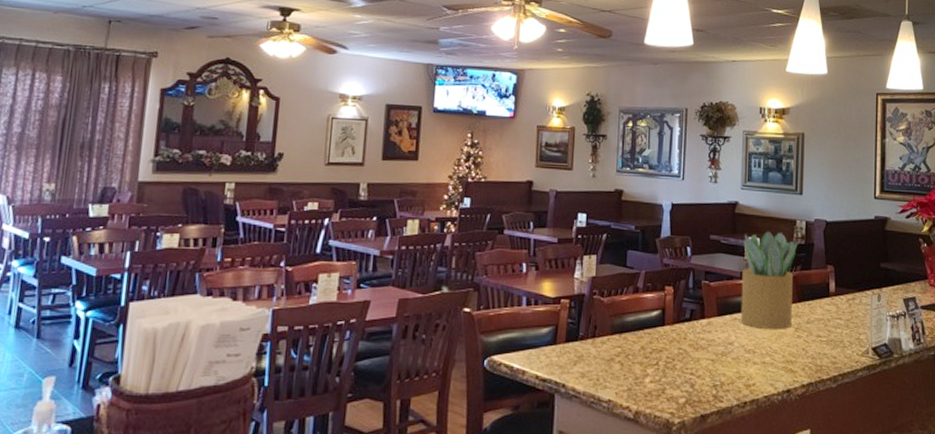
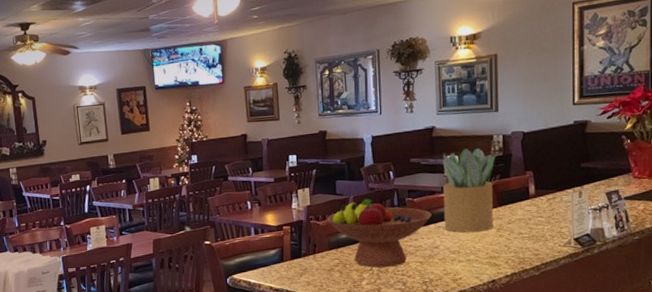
fruit bowl: none [612,276,728,363] -> present [326,198,432,267]

